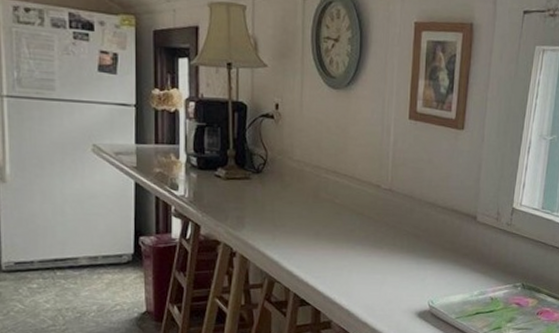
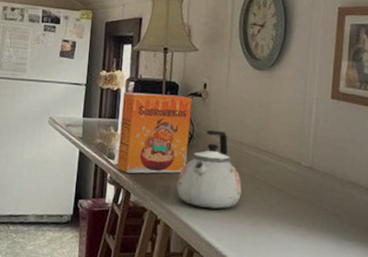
cereal box: none [182,113,264,205] -> present [117,91,193,174]
kettle: none [252,154,322,236] -> present [177,129,242,209]

